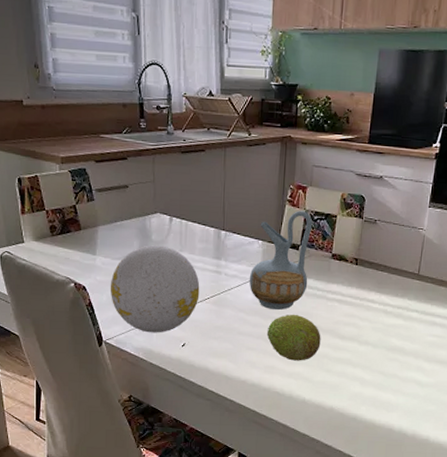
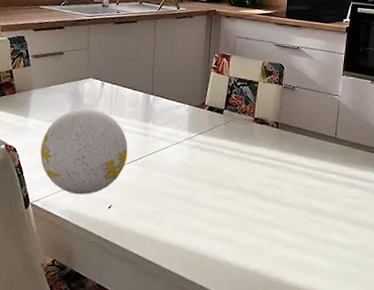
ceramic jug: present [249,211,313,310] -> none [175,77,236,172]
fruit: present [266,315,321,361] -> none [192,176,245,223]

